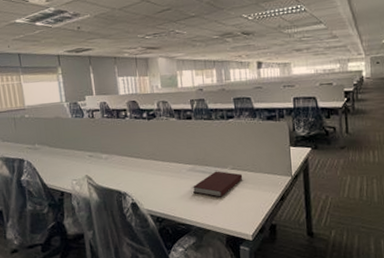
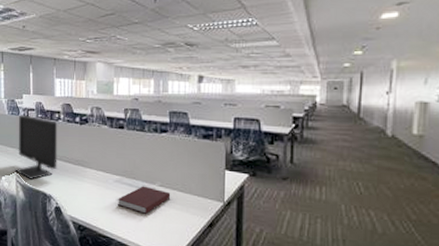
monitor: none [83,116,129,180] -> present [14,115,58,179]

